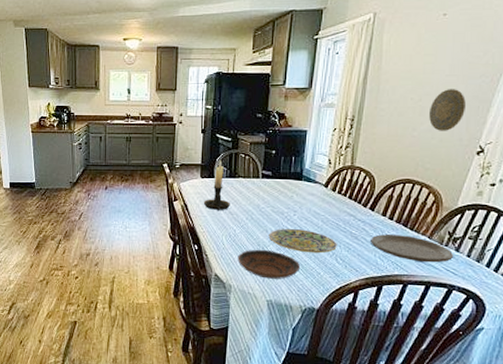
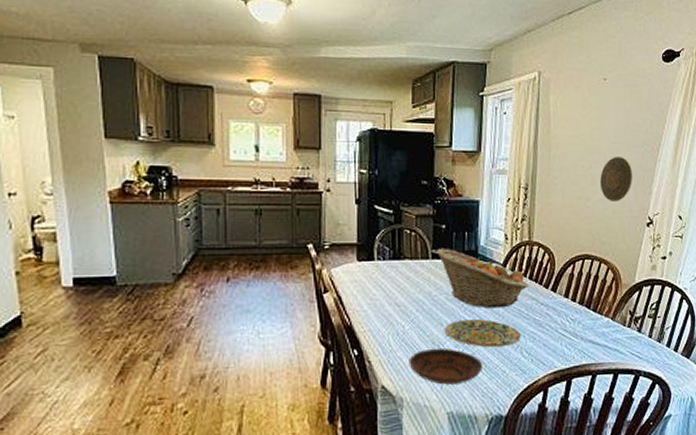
candle holder: present [203,160,230,211] -> none [362,238,396,303]
fruit basket: none [267,169,348,221] -> present [437,248,529,309]
plate: present [371,234,454,263] -> none [555,318,637,348]

